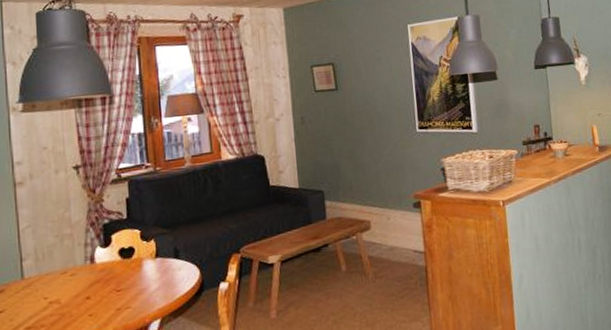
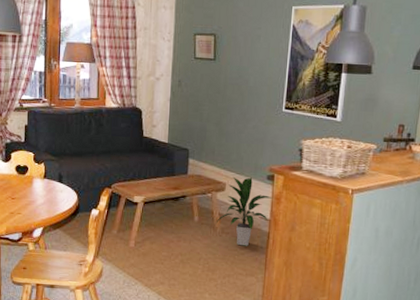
indoor plant: none [366,209,424,289] -> present [215,176,273,246]

